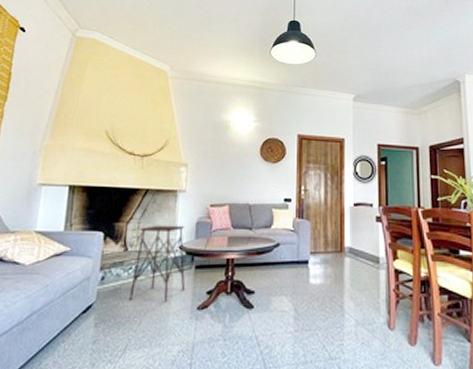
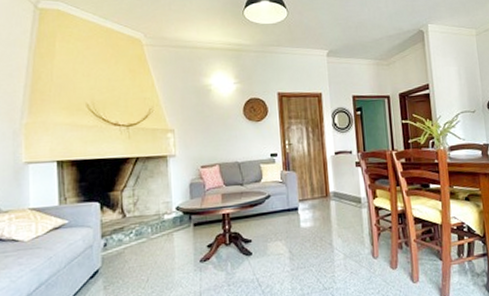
side table: present [129,225,186,302] -> none [134,188,187,262]

